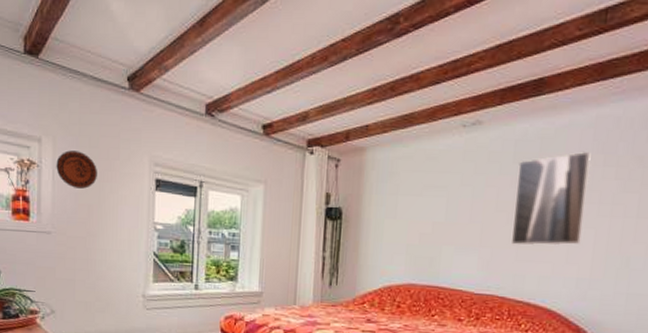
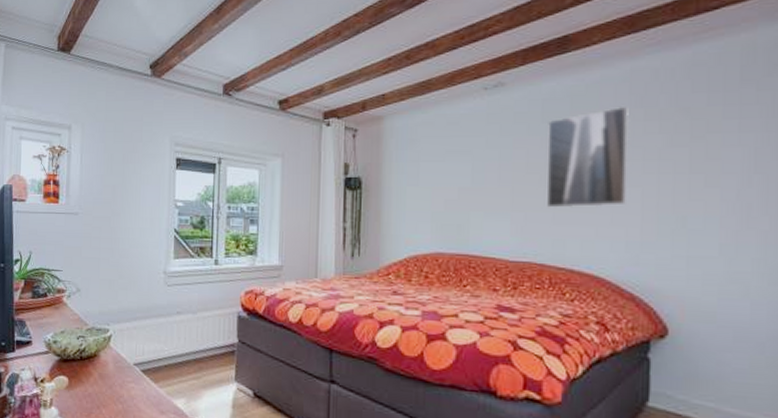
decorative plate: present [56,150,97,189] -> none [84,135,122,171]

